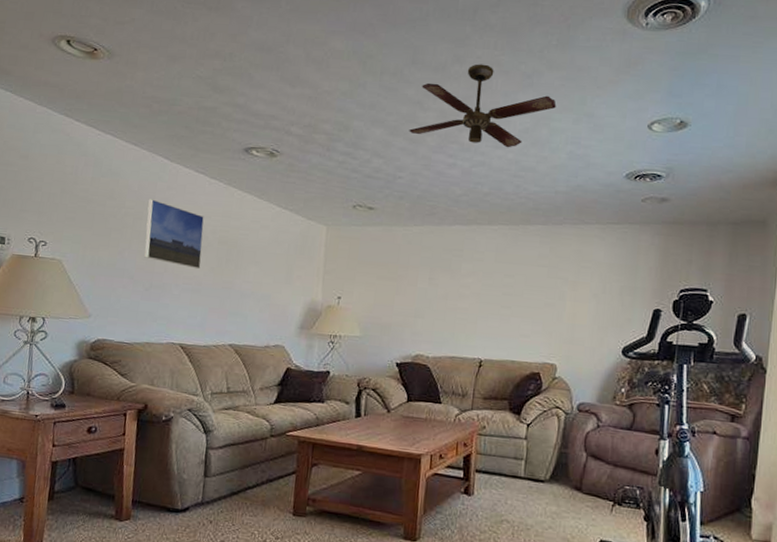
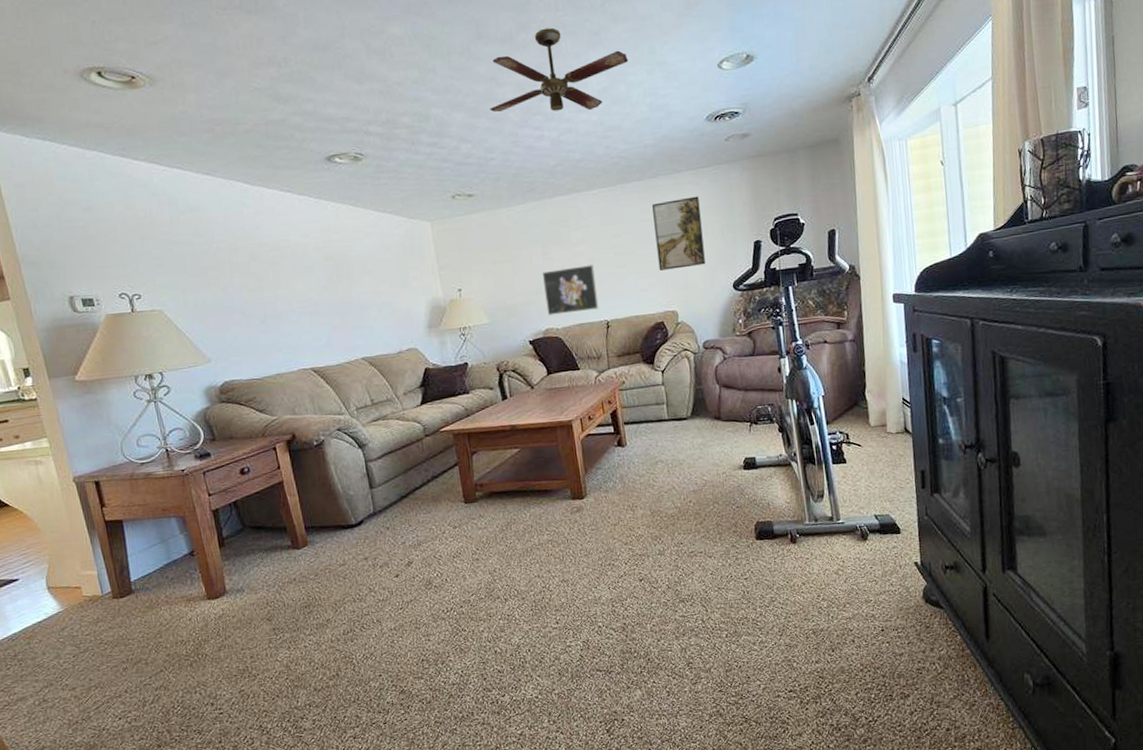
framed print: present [144,199,204,269] -> none [239,228,313,291]
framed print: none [420,296,478,346] -> present [541,265,599,316]
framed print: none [546,250,603,323] -> present [652,196,705,271]

